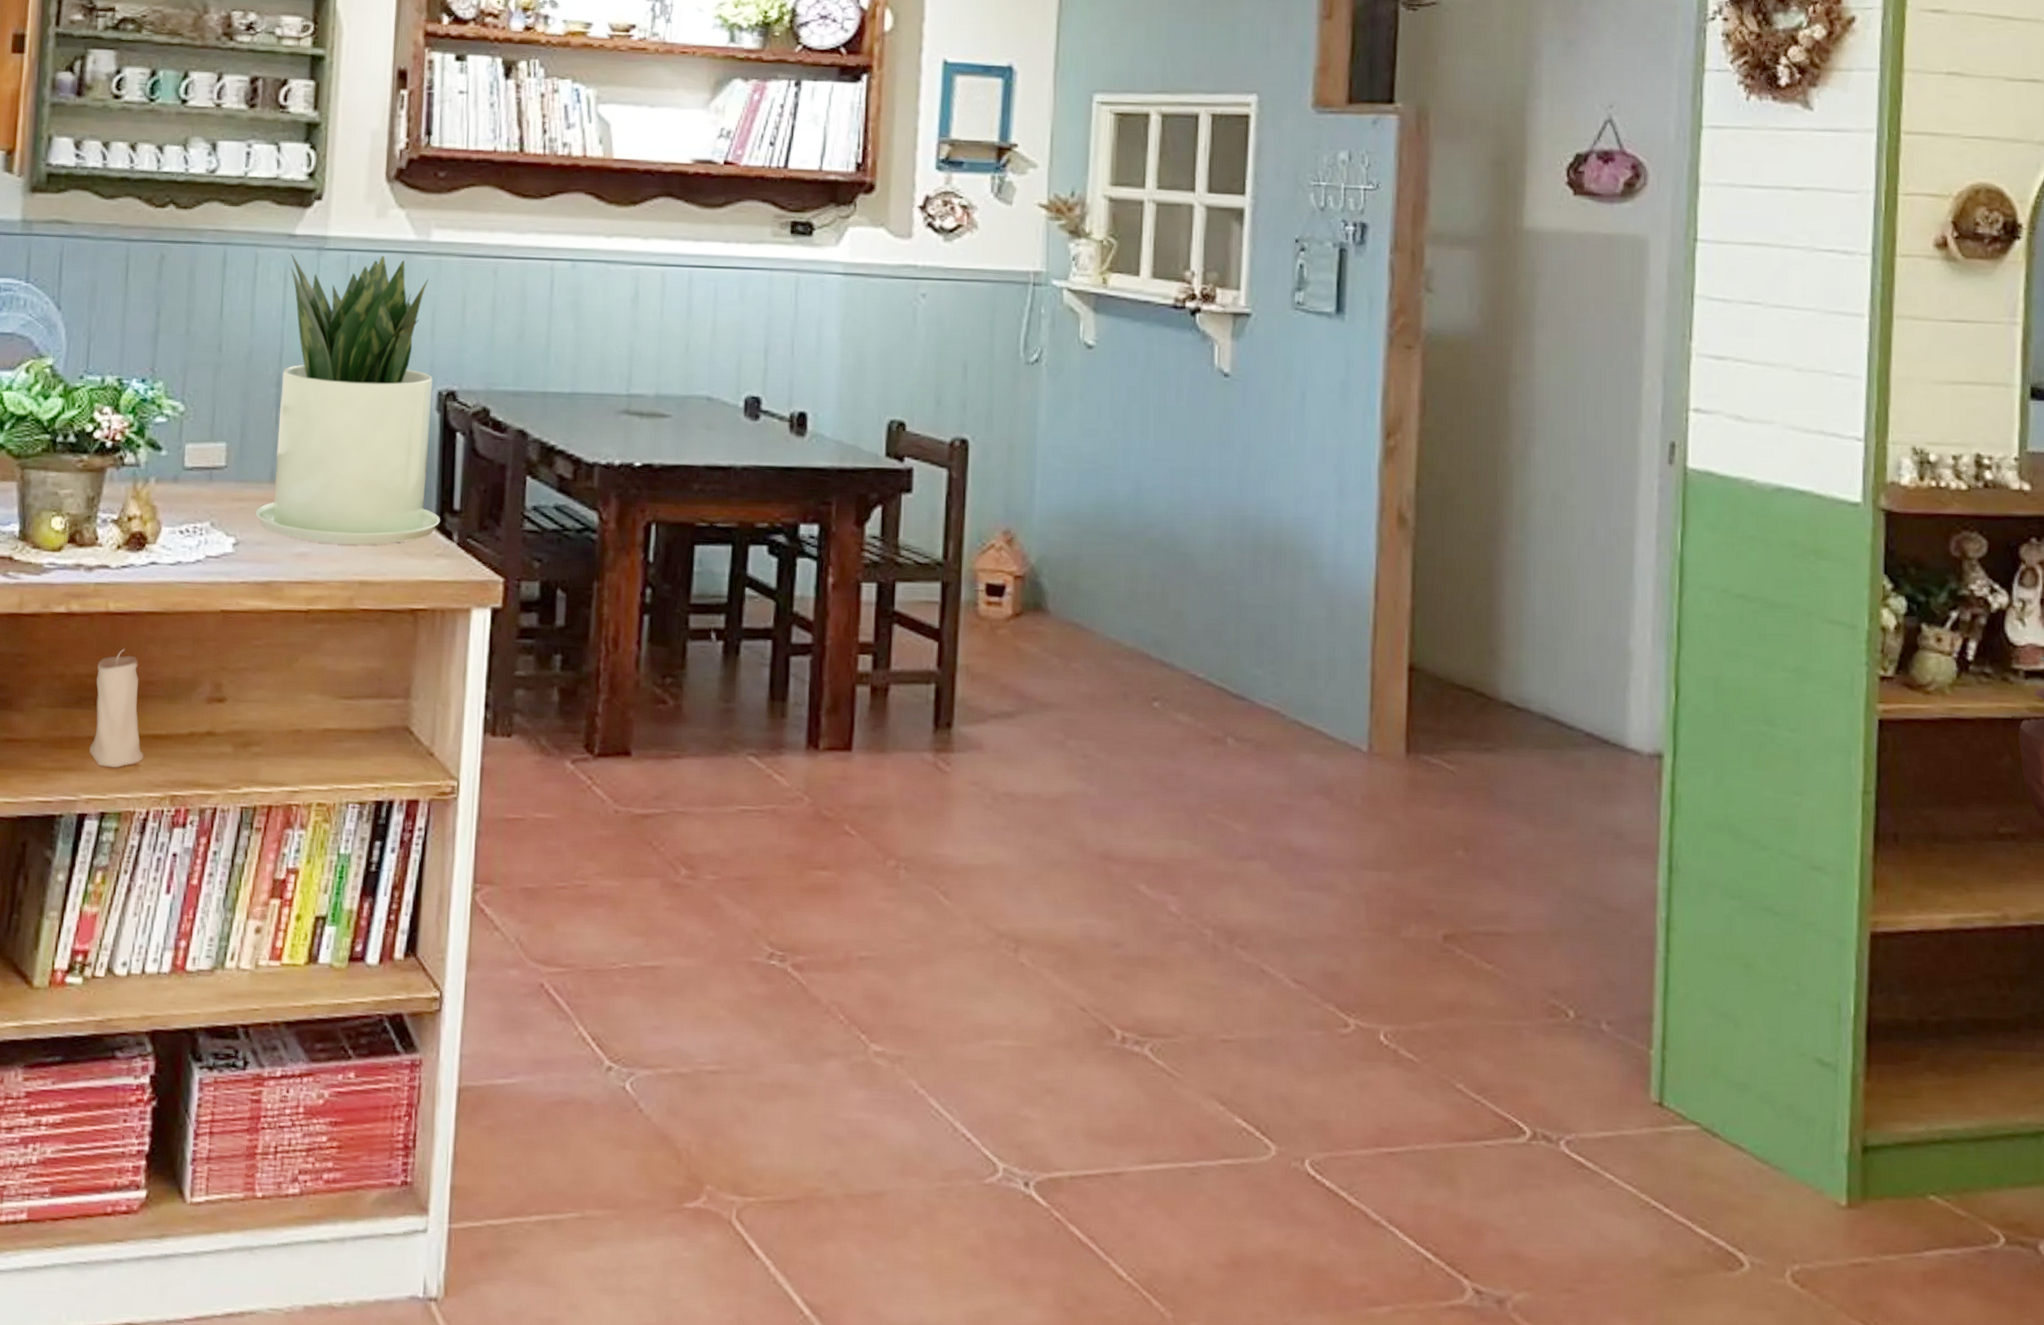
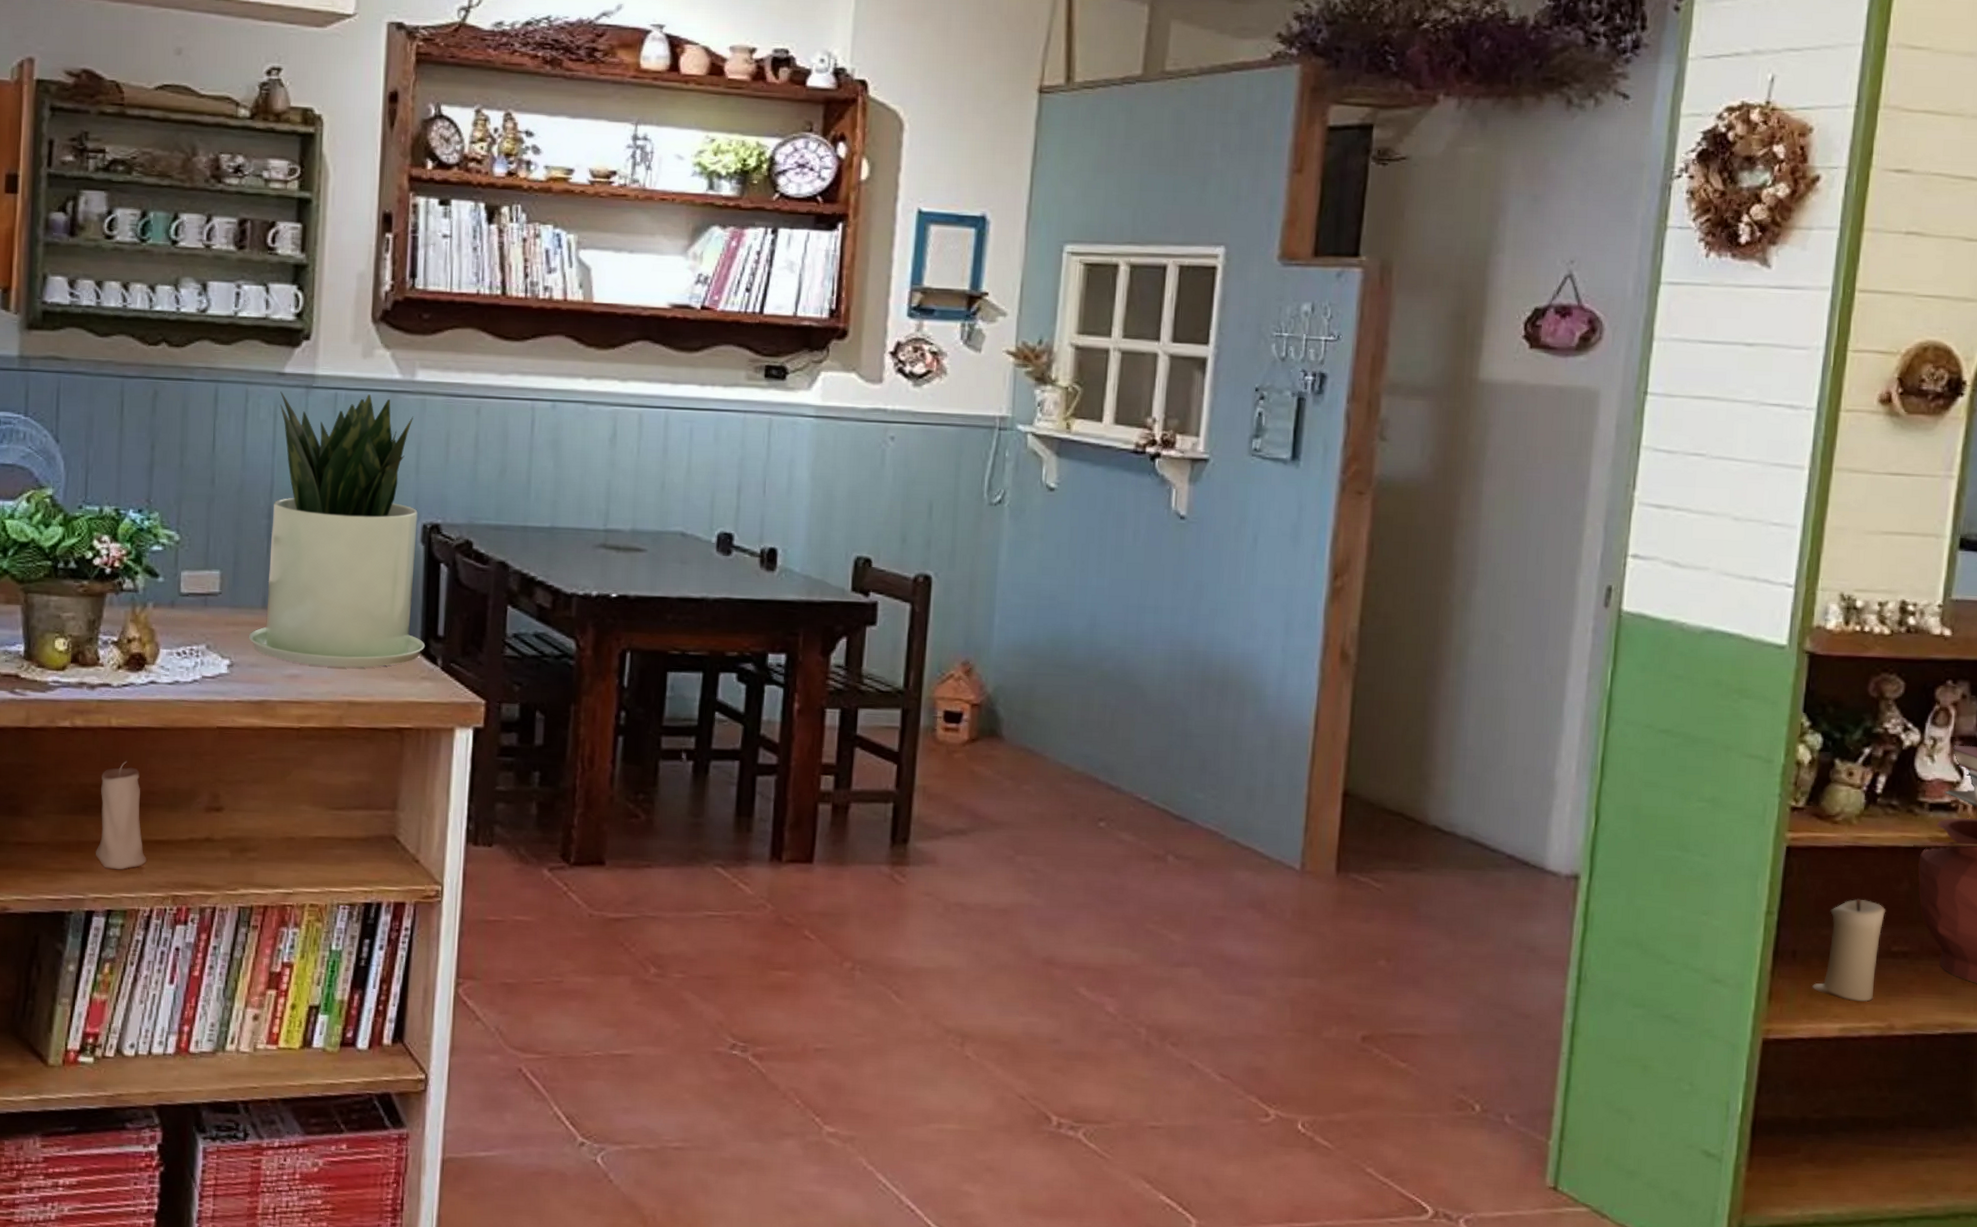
candle: none [1917,775,1988,890] -> present [1811,898,1885,1003]

